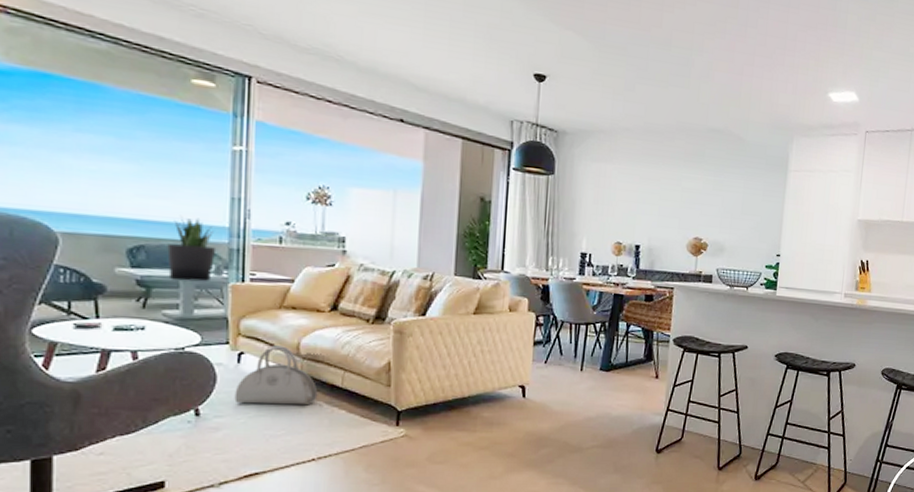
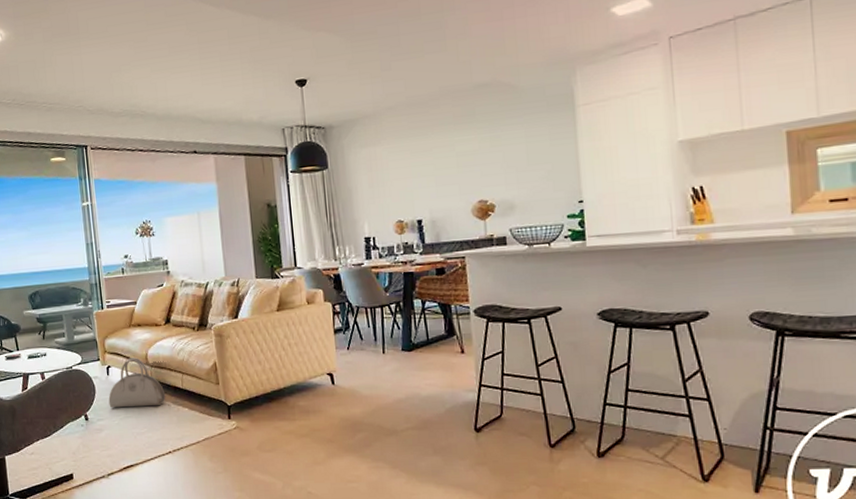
planter: present [167,216,217,282] -> none [52,264,82,315]

